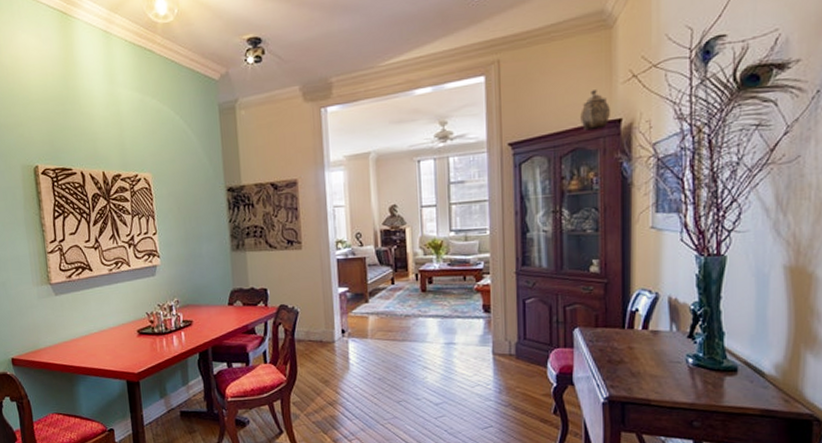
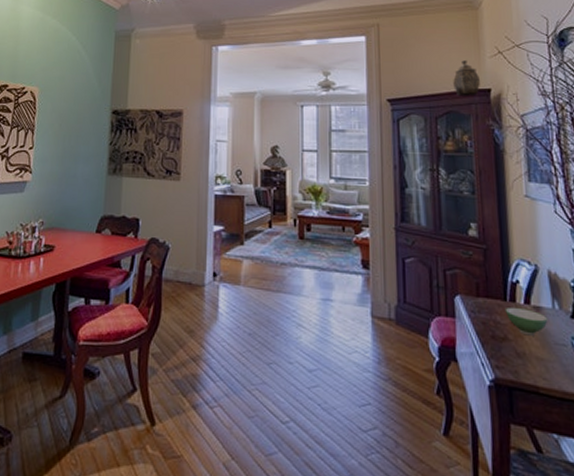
bowl: none [622,333,665,357] -> present [505,307,548,336]

